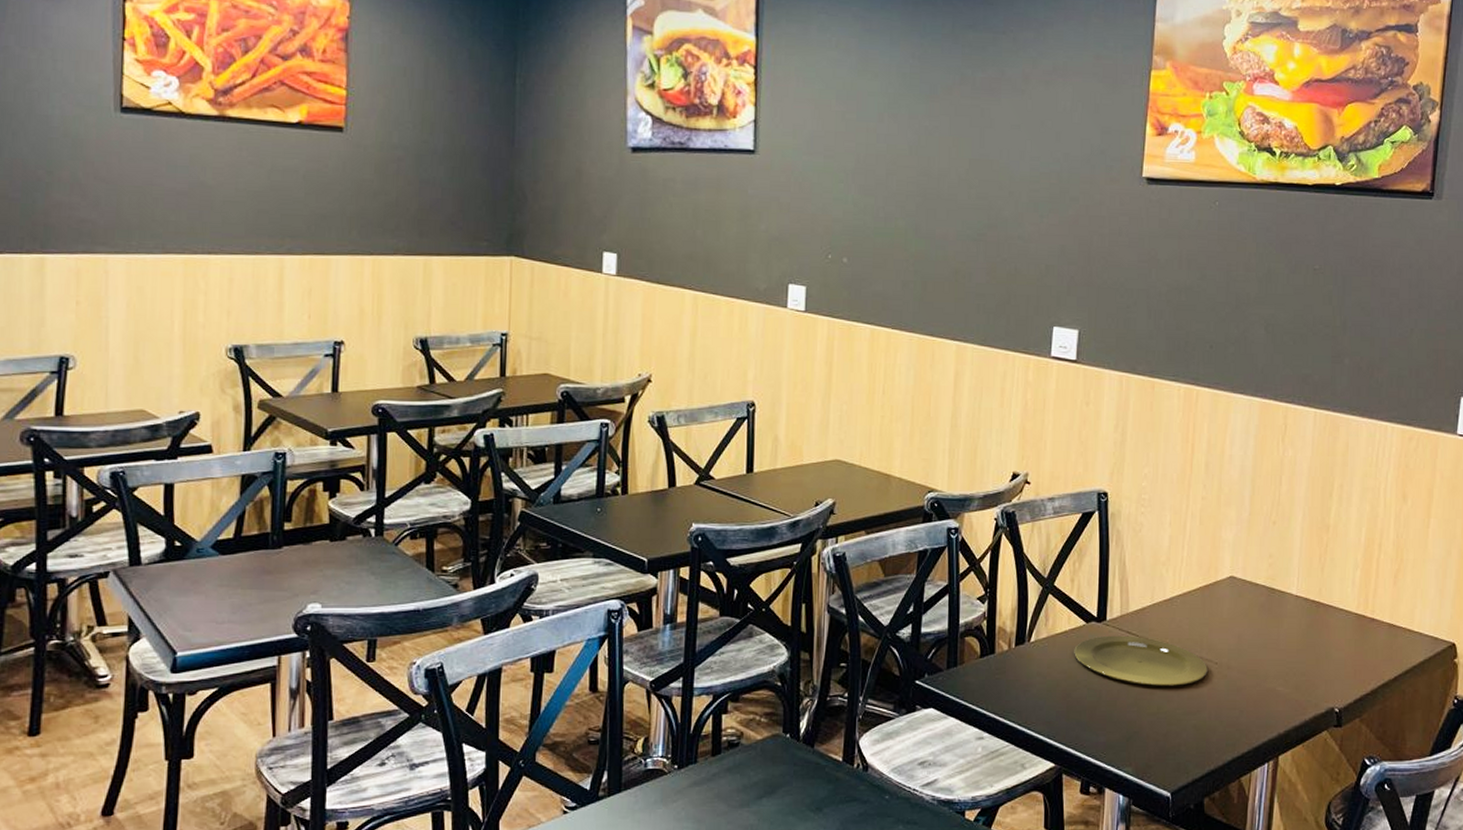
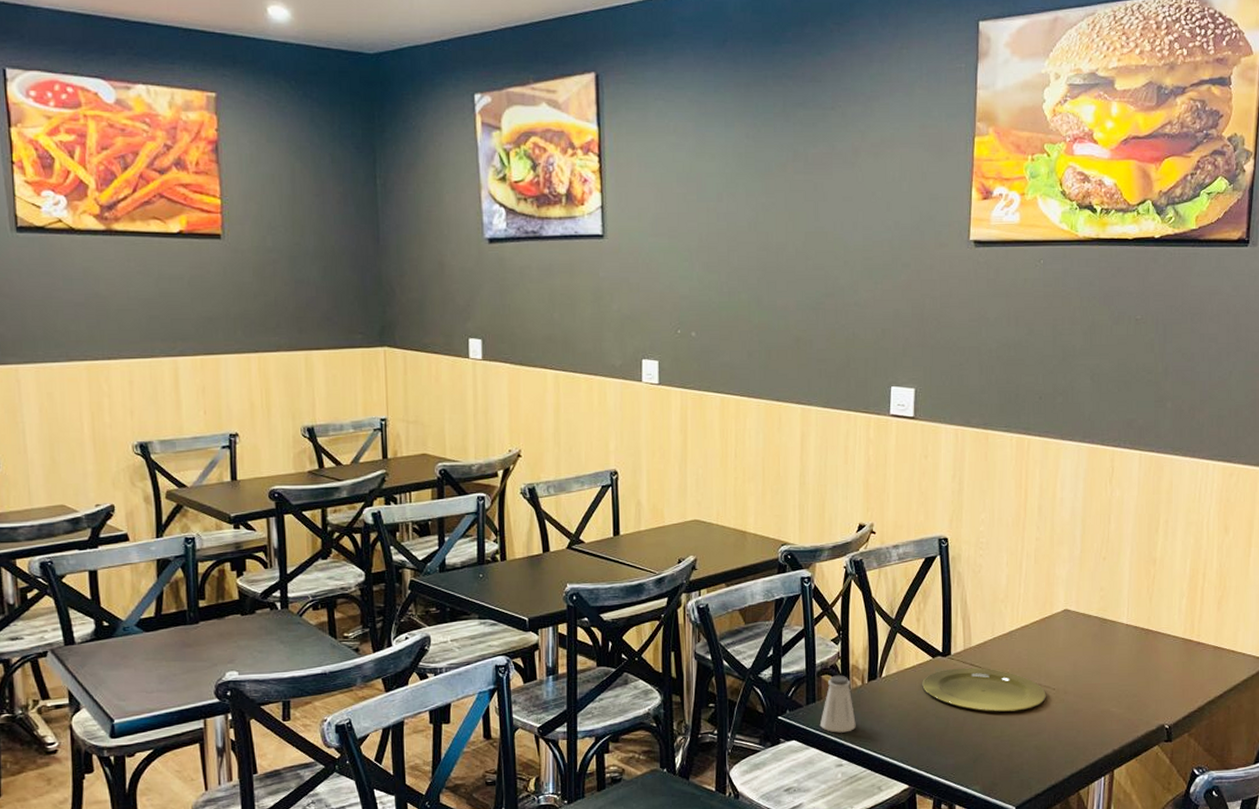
saltshaker: none [960,637,1000,702] -> present [819,675,856,733]

